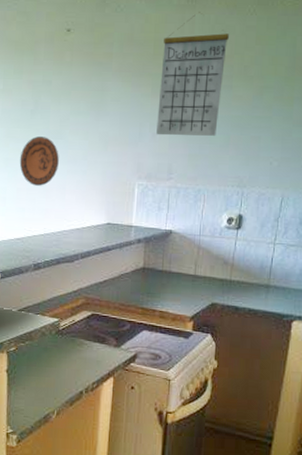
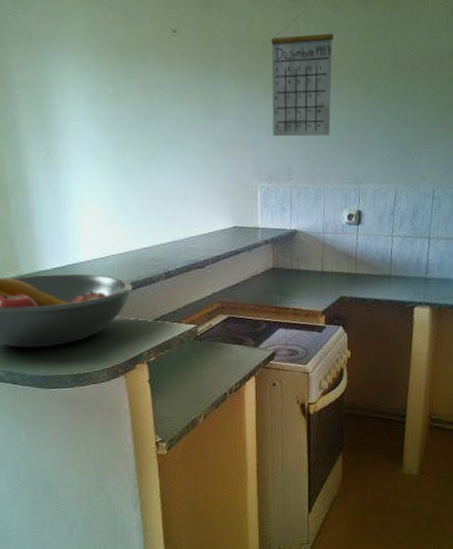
decorative plate: present [19,136,59,186] -> none [138,143,179,193]

